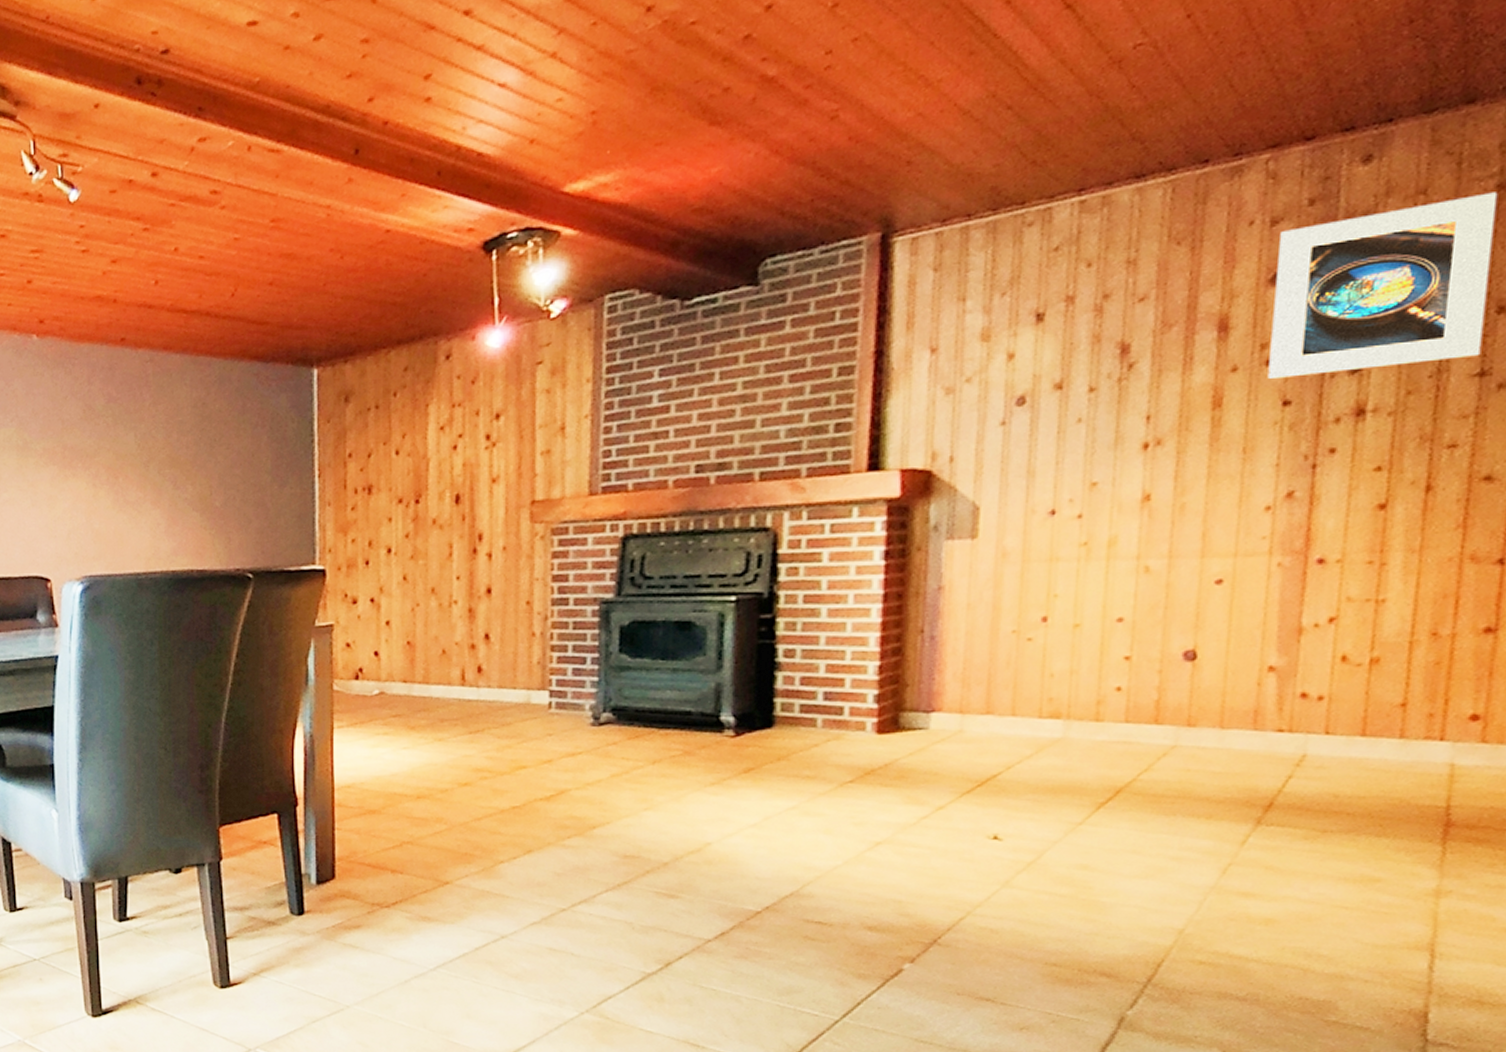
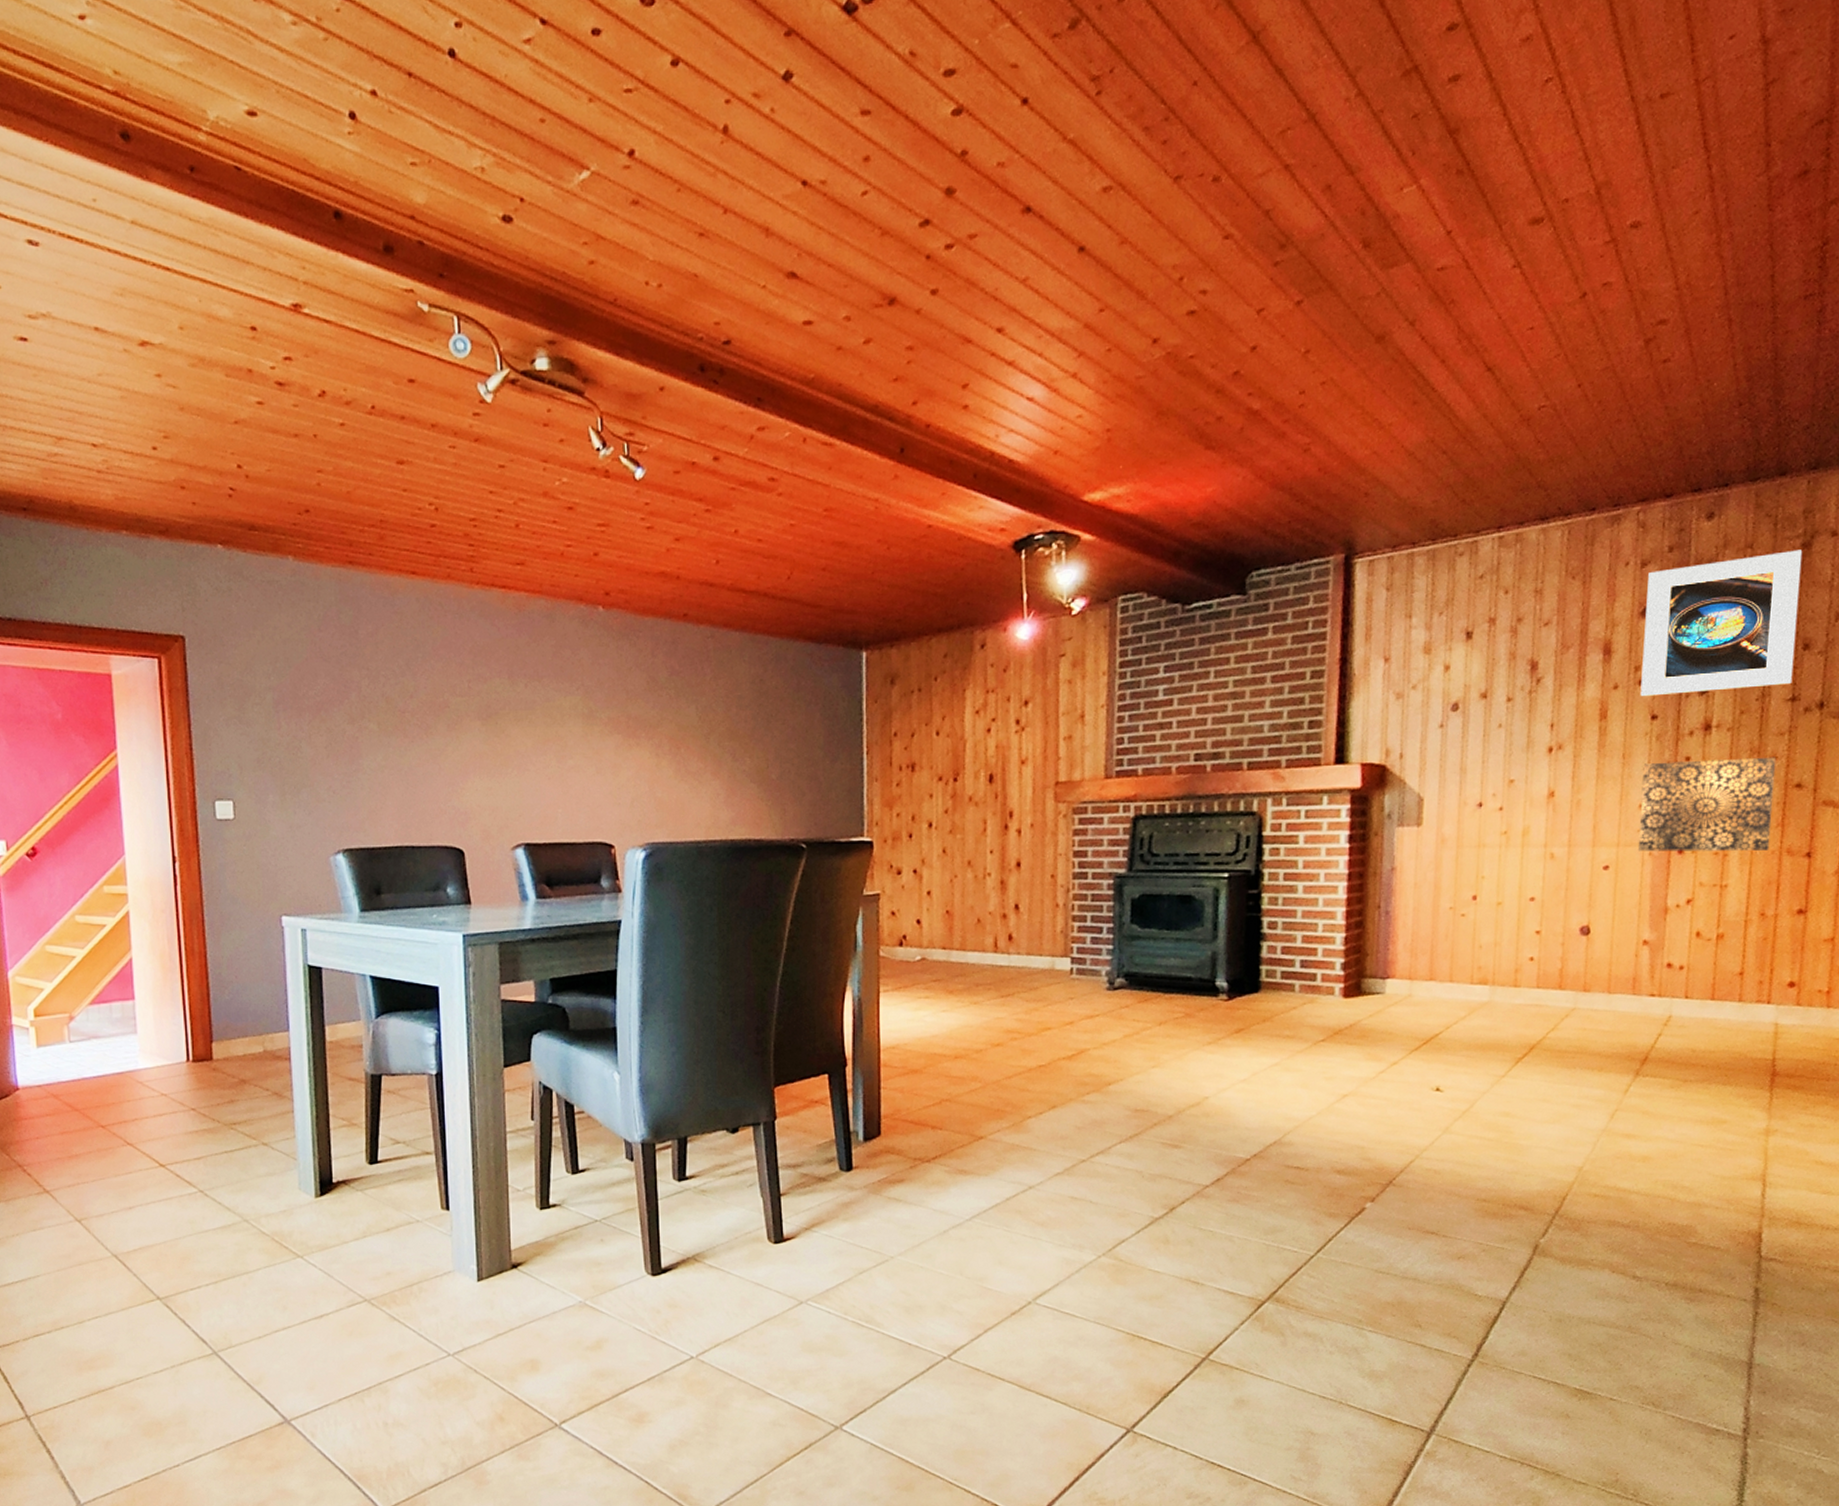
wall art: none [1262,444,1457,562] -> present [1637,757,1777,852]

